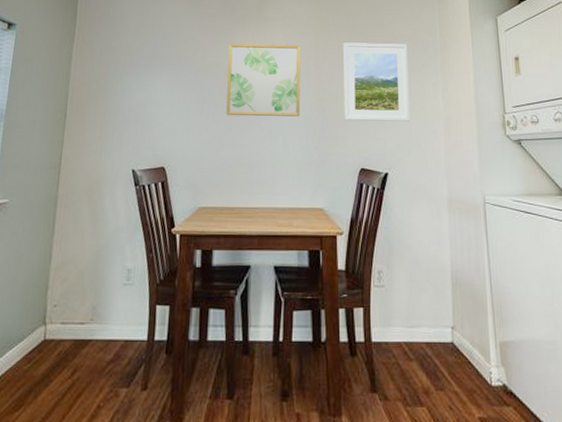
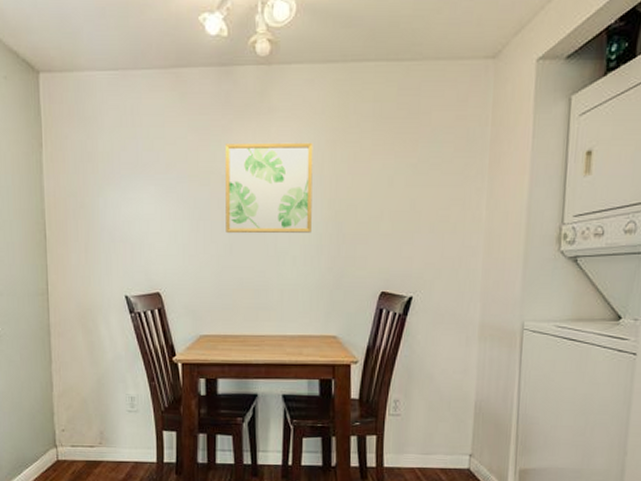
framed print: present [343,42,411,122] -> none [364,138,448,237]

